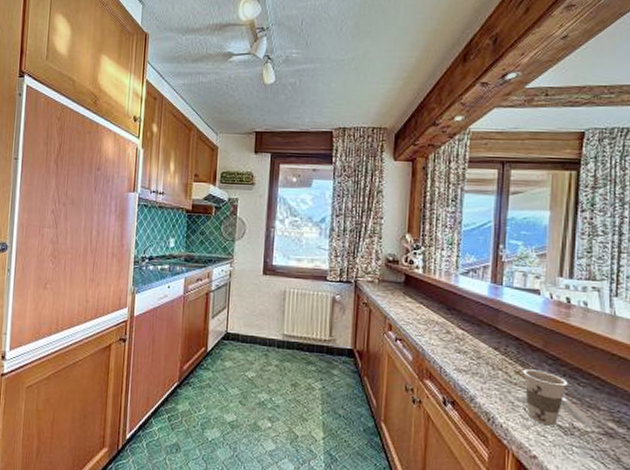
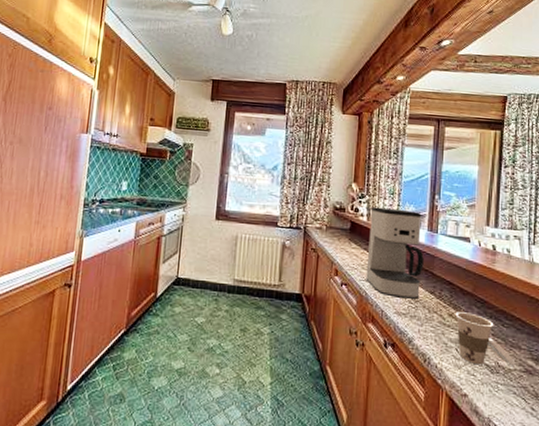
coffee maker: none [422,258,487,355] -> present [366,207,424,299]

